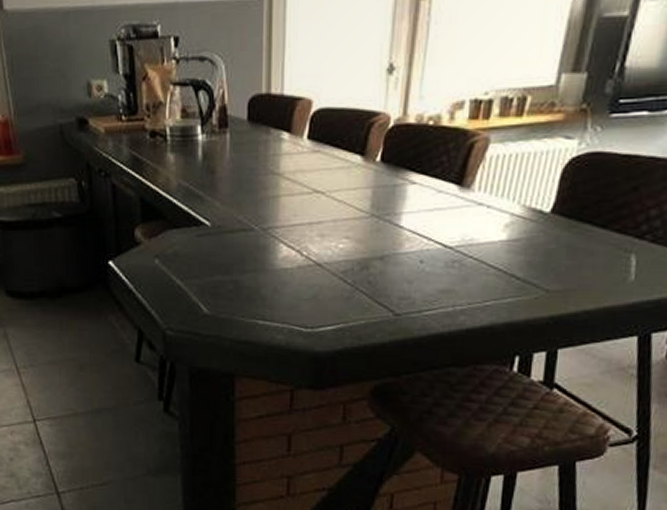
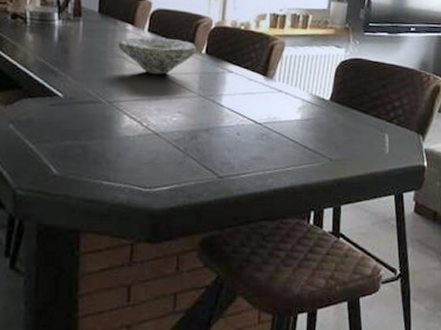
bowl: none [272,145,369,193] -> present [118,37,197,75]

